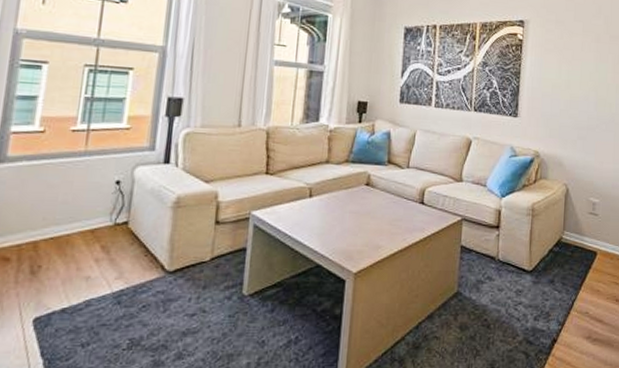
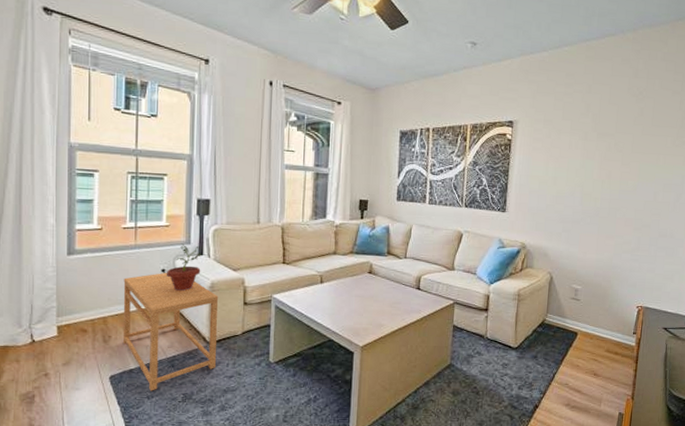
side table: none [56,185,185,337] -> present [122,273,219,391]
potted plant: none [120,150,169,208] -> present [166,243,203,292]

